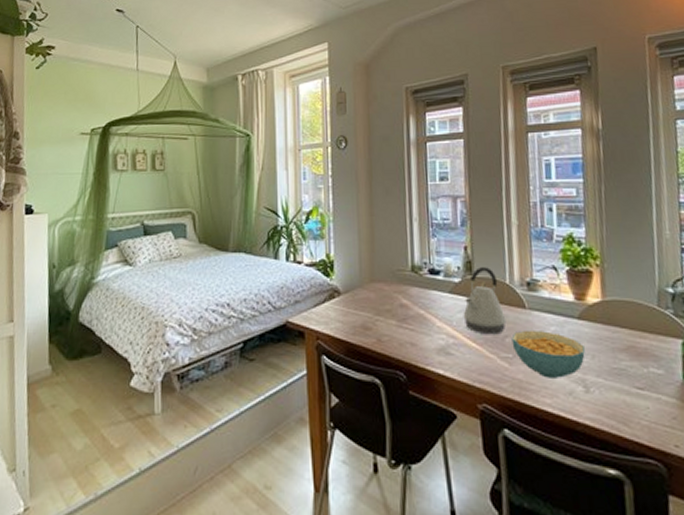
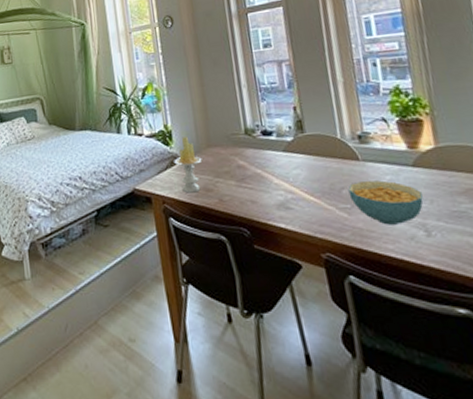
candle: none [333,268,364,330] -> present [174,136,202,193]
kettle: present [463,267,507,335] -> none [298,124,342,188]

